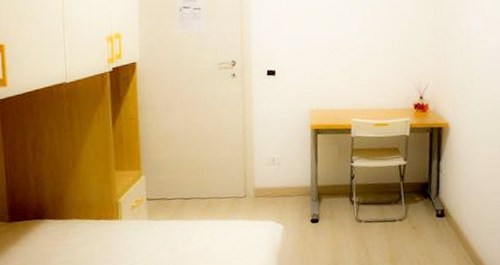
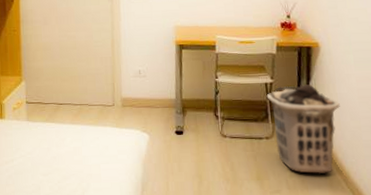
clothes hamper: none [400,165,467,251] -> present [266,84,340,174]

